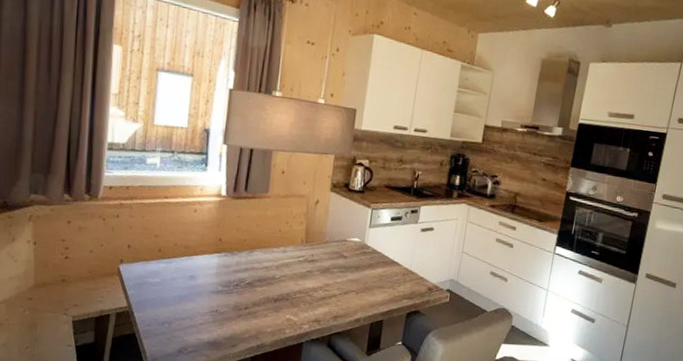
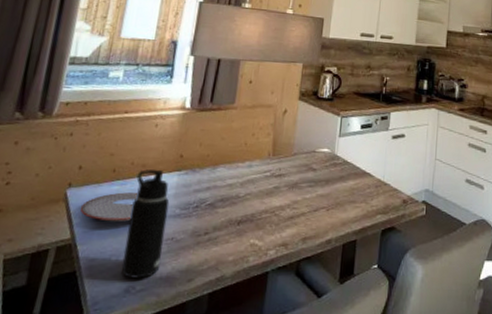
plate: none [132,269,184,295] -> present [80,192,139,222]
water bottle: none [174,250,212,342] -> present [121,169,170,279]

